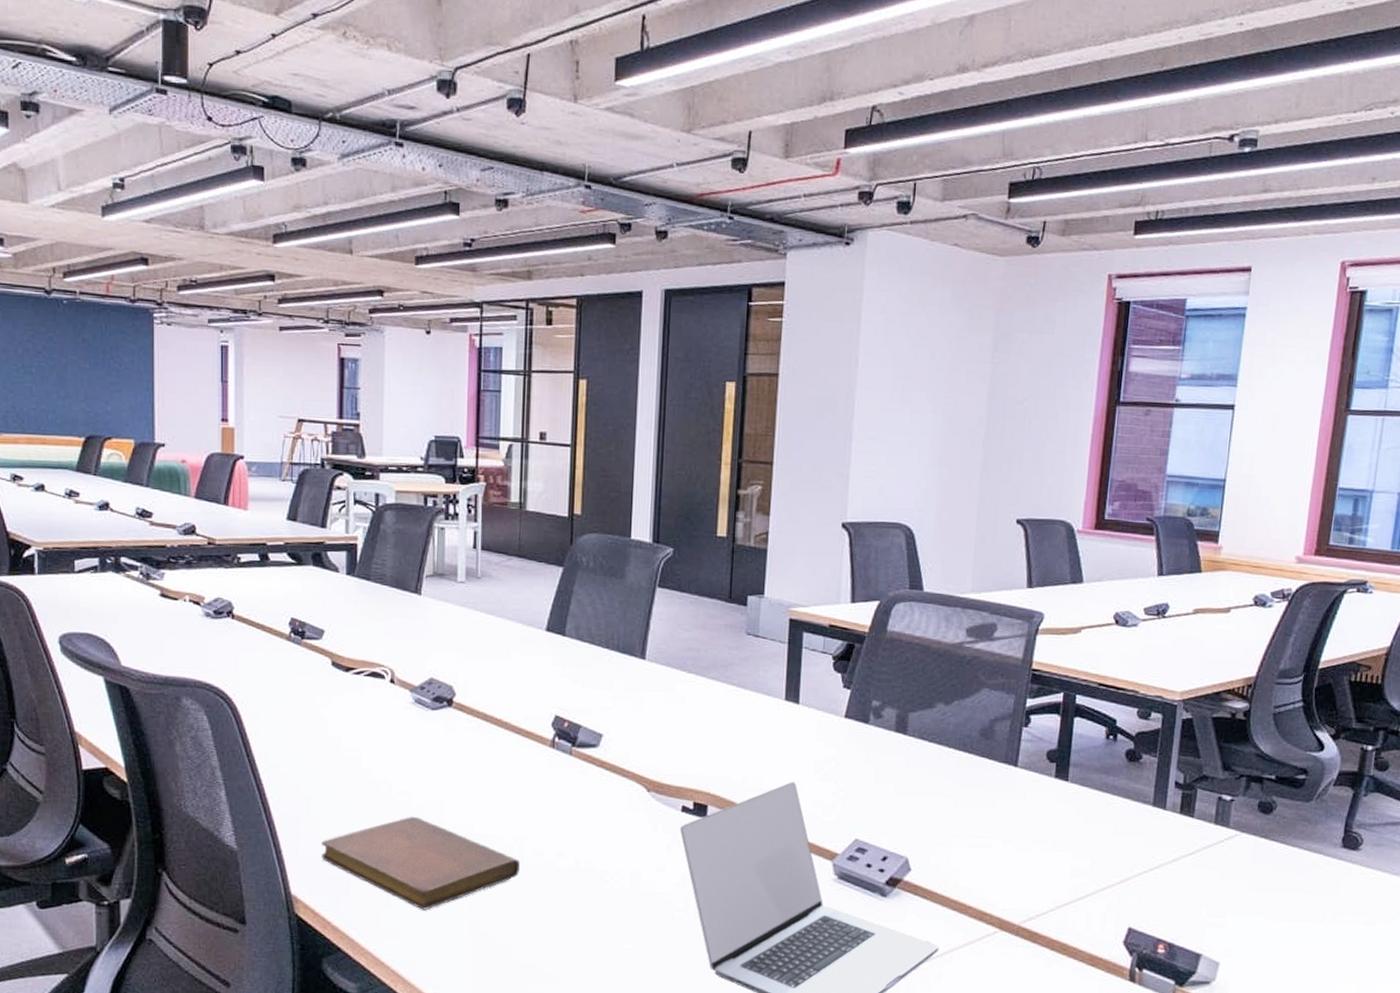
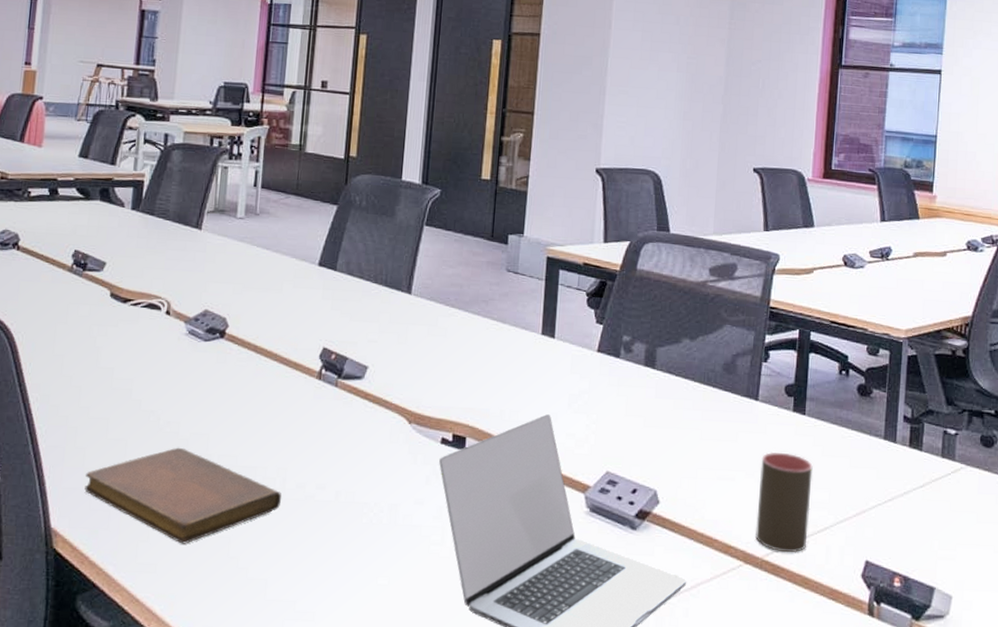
cup: none [1012,819,1075,920] -> present [755,451,813,553]

